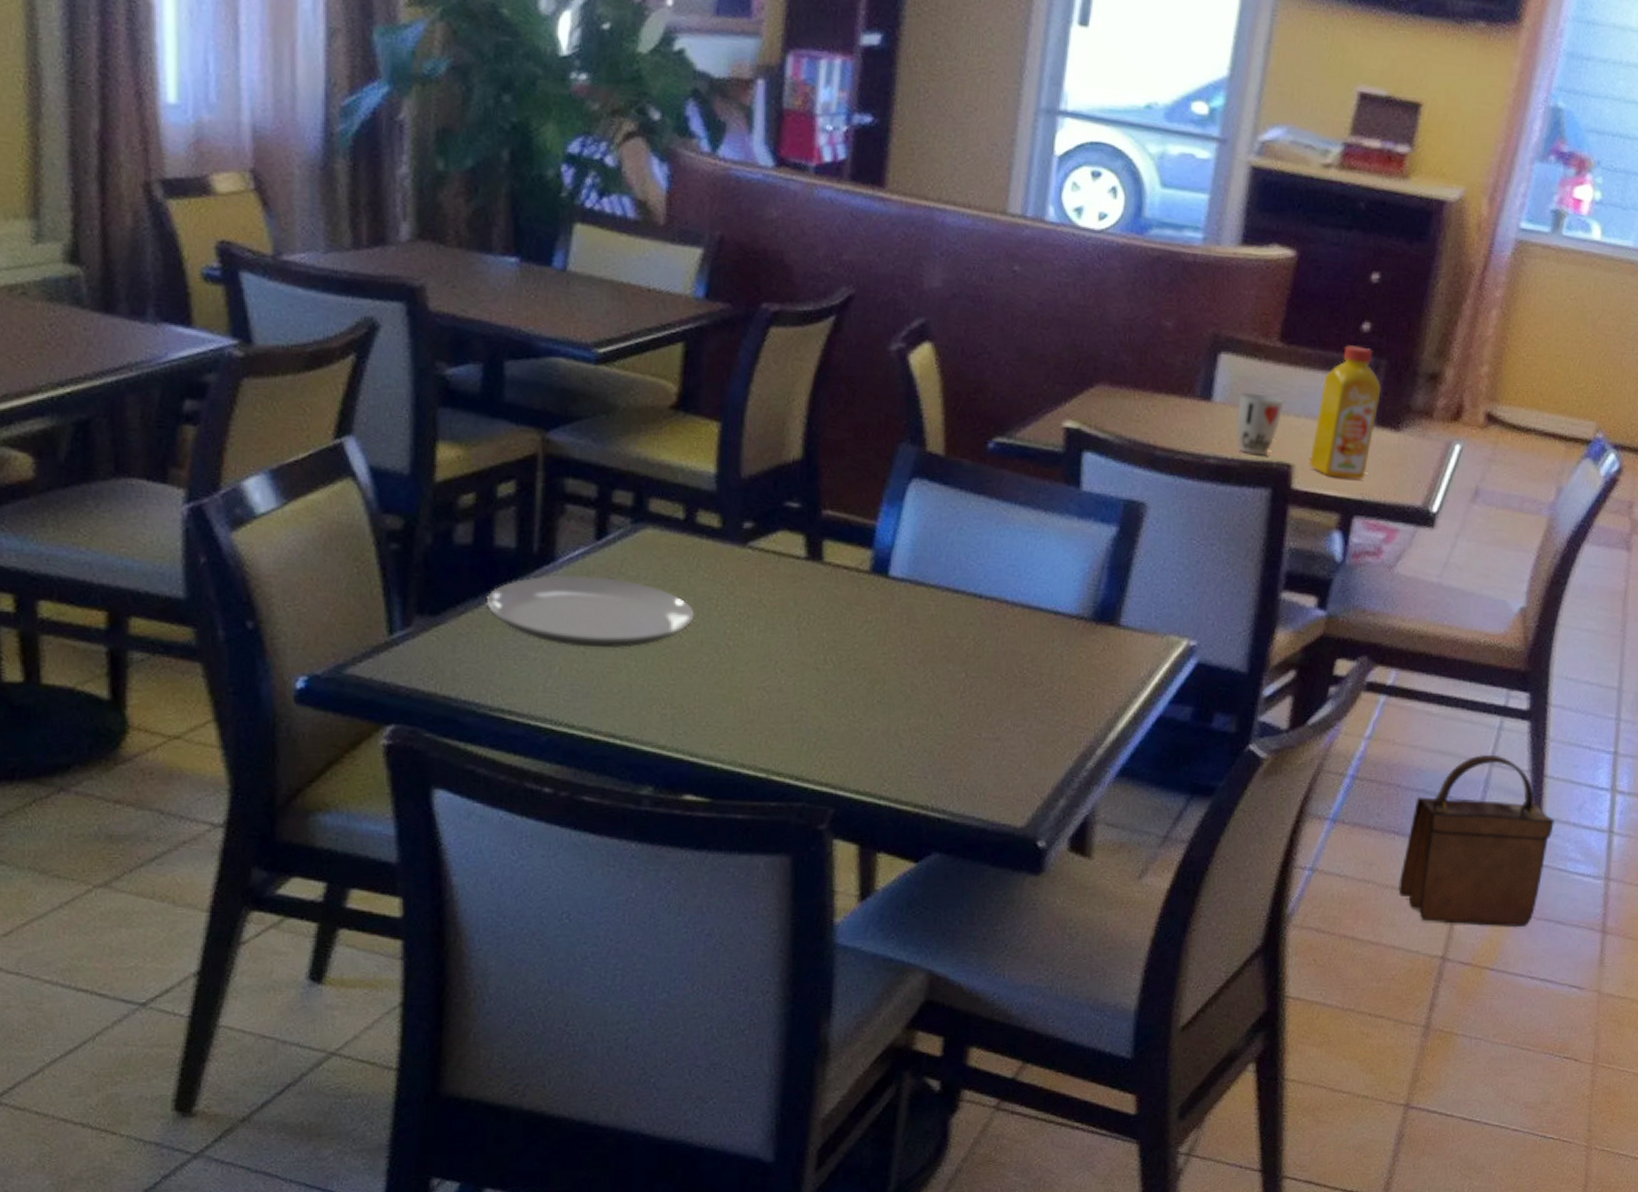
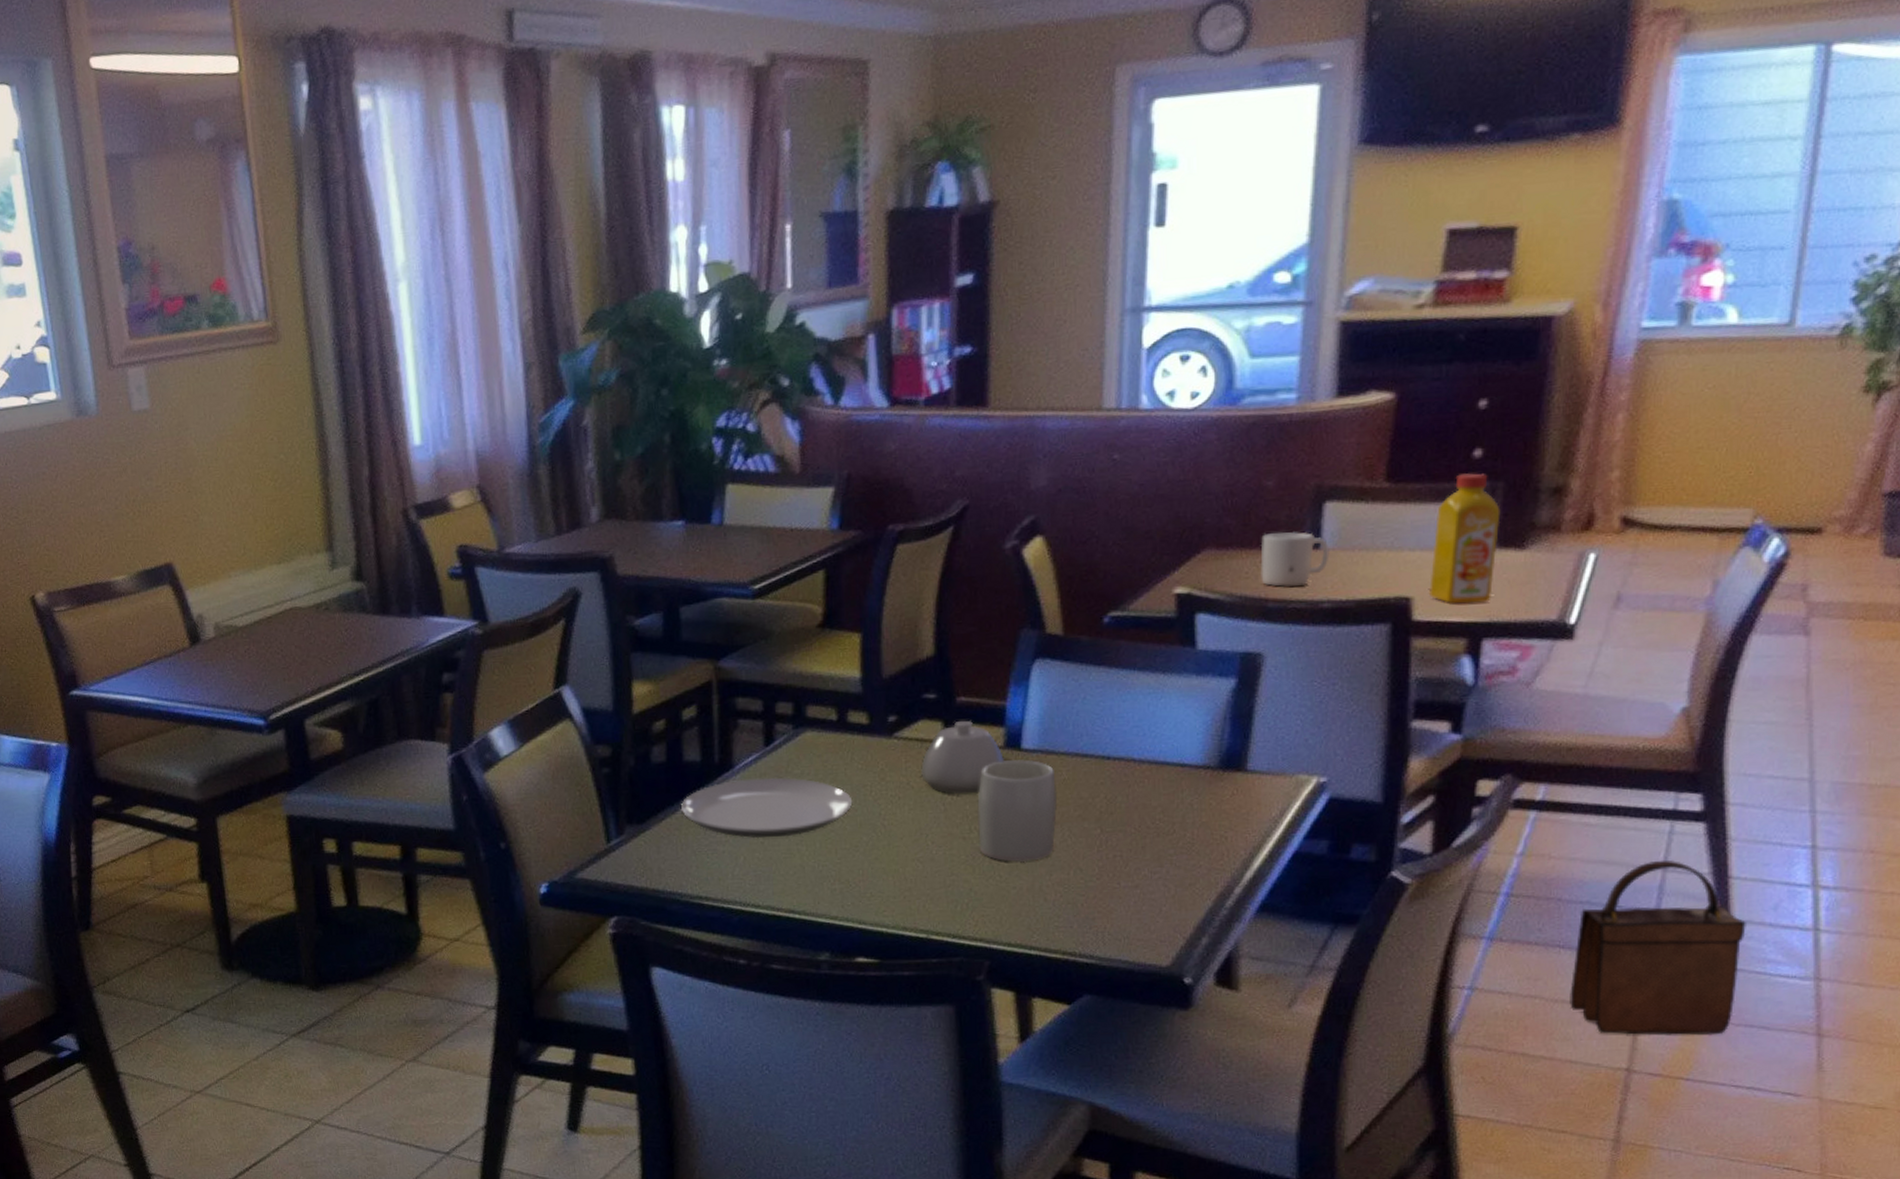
sugar bowl: none [774,536,870,621] -> present [920,720,1005,795]
mug: none [833,587,924,703] -> present [977,759,1058,863]
mug: none [1151,376,1220,437] -> present [1260,532,1330,587]
cup: present [1235,392,1285,456] -> none [1348,533,1397,594]

